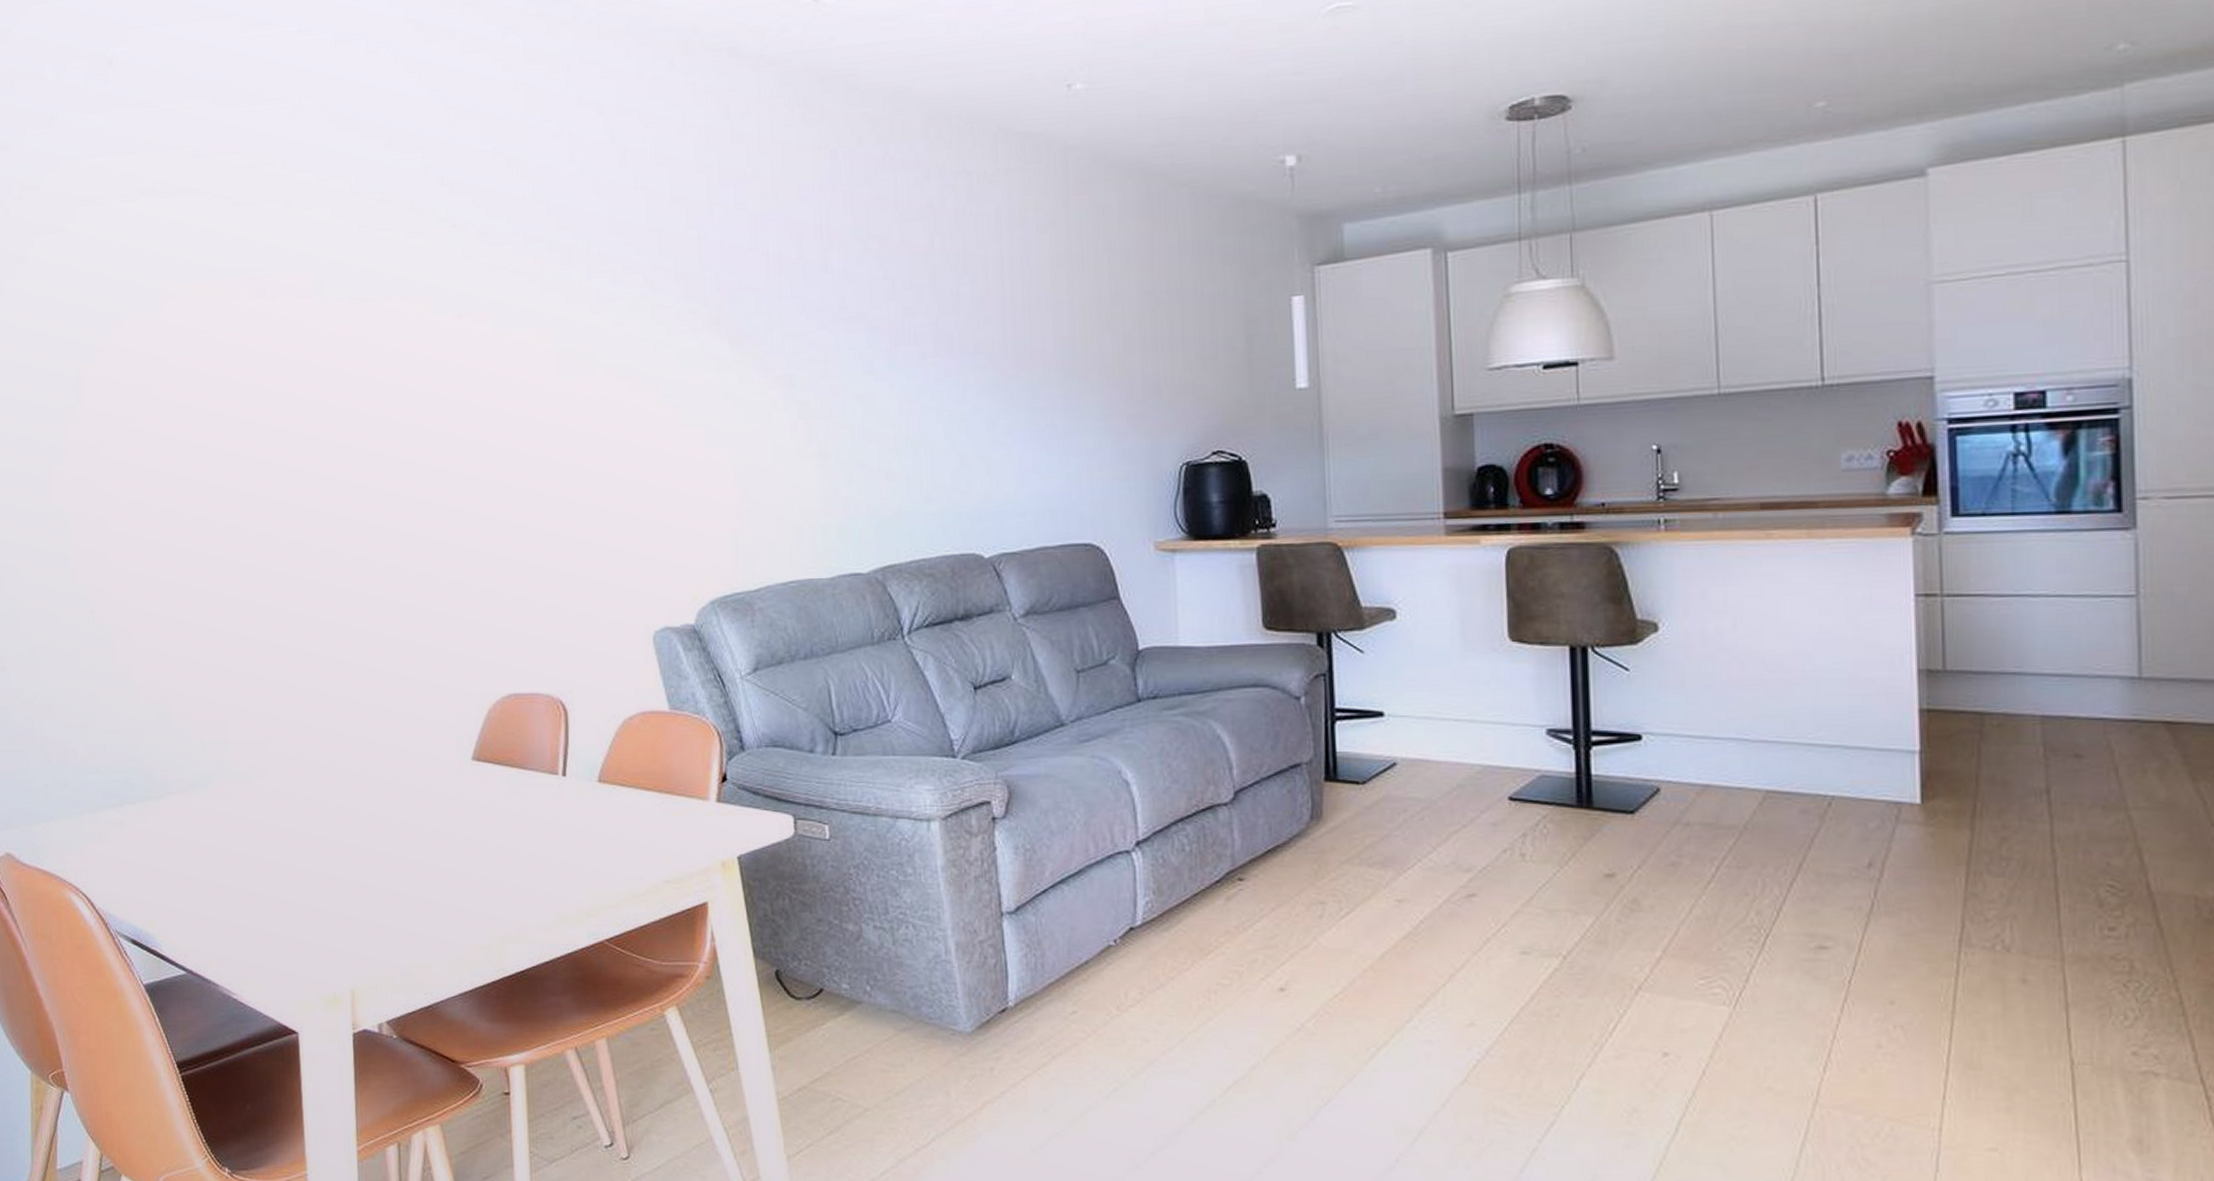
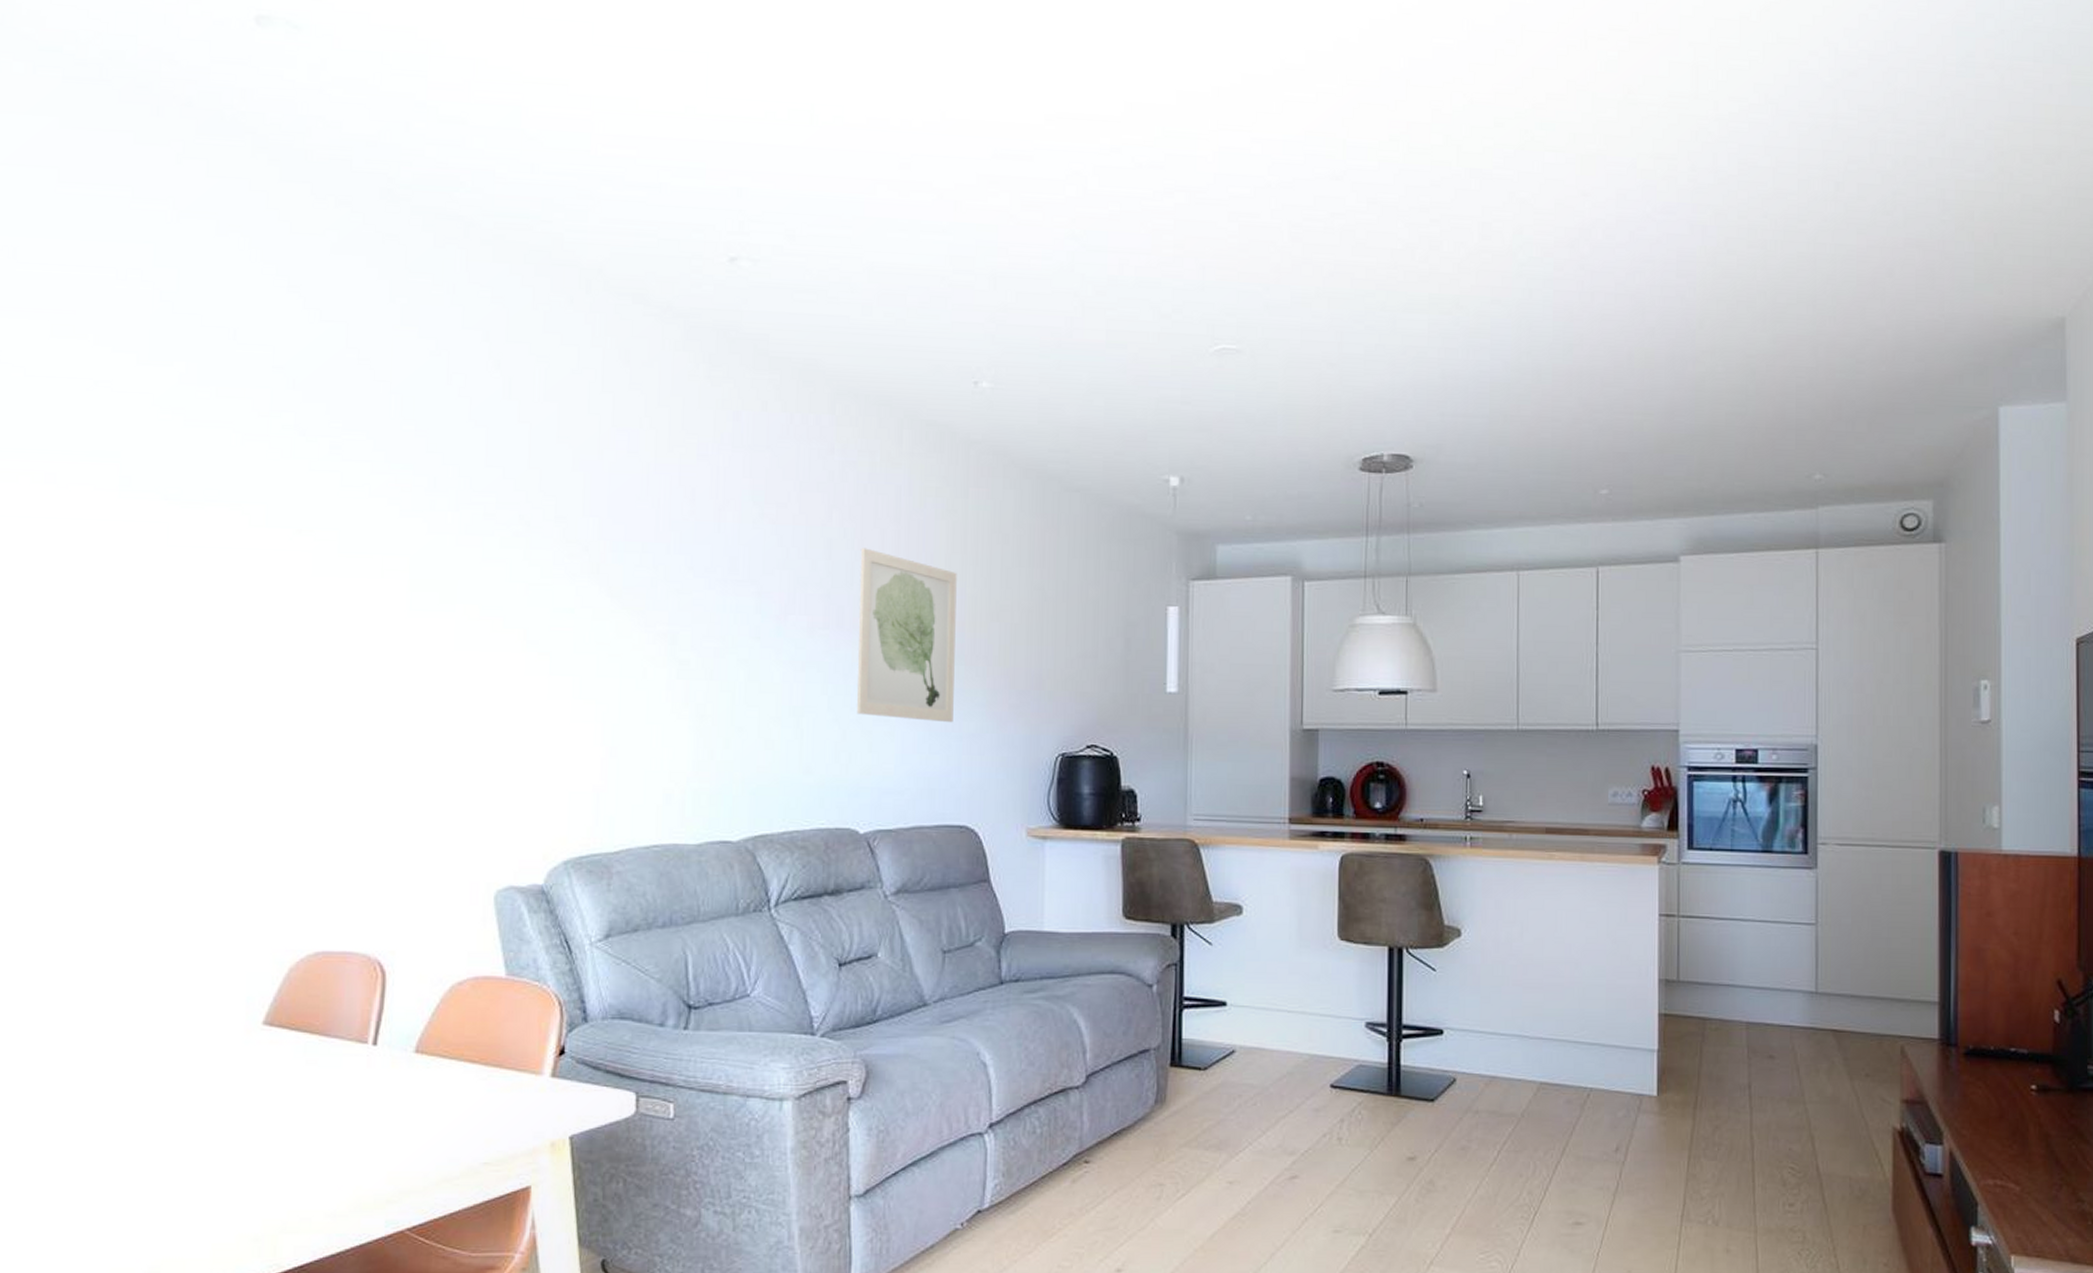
wall art: none [964,271,1070,441] -> present [857,548,957,723]

